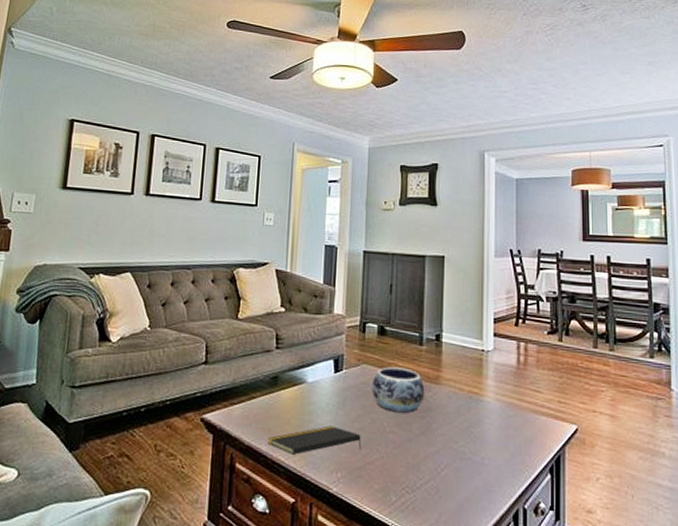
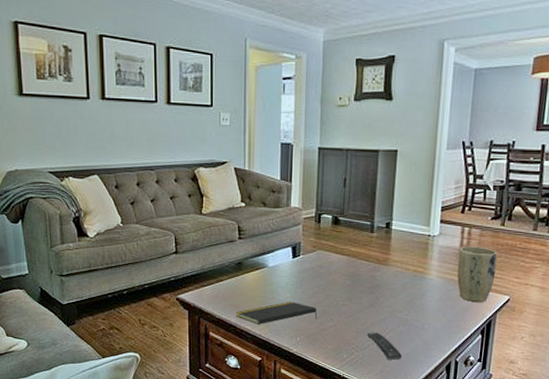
decorative bowl: present [371,367,425,413] -> none [326,252,374,290]
remote control: none [418,467,460,506] -> present [367,332,402,360]
plant pot: none [516,364,559,433] -> present [457,246,498,303]

